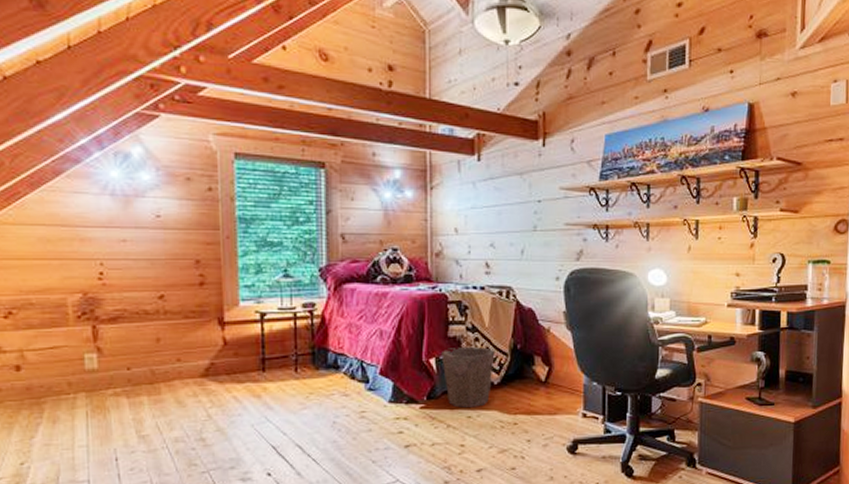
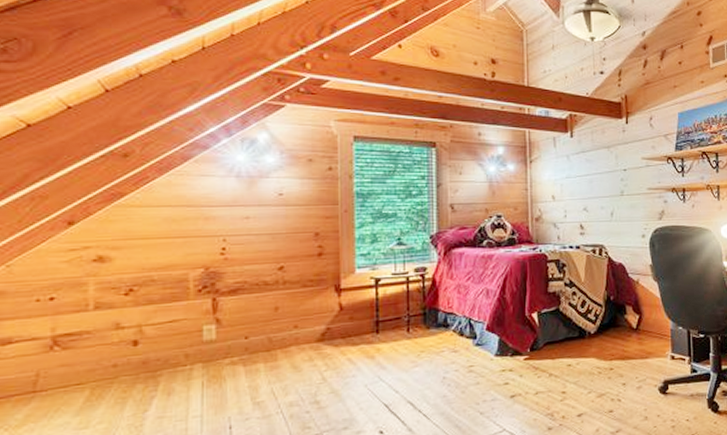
waste bin: present [441,346,495,408] -> none [543,300,591,357]

